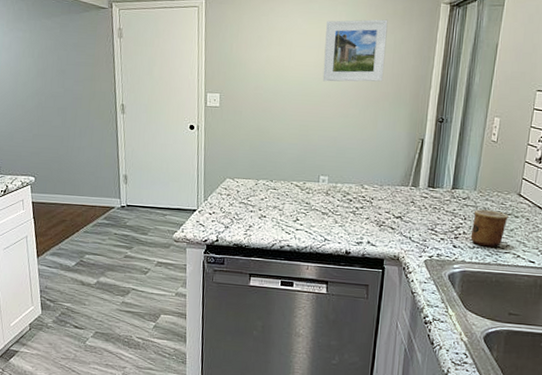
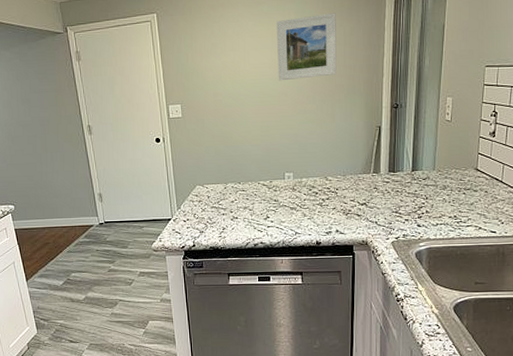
cup: present [470,209,508,247] -> none [433,187,468,222]

